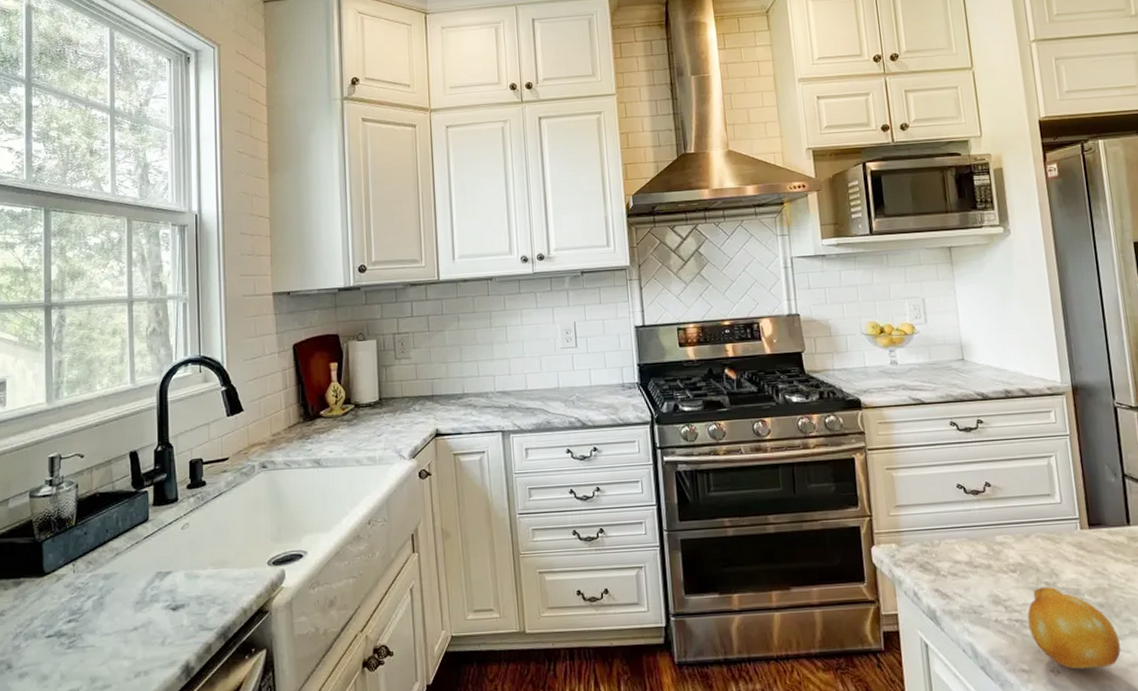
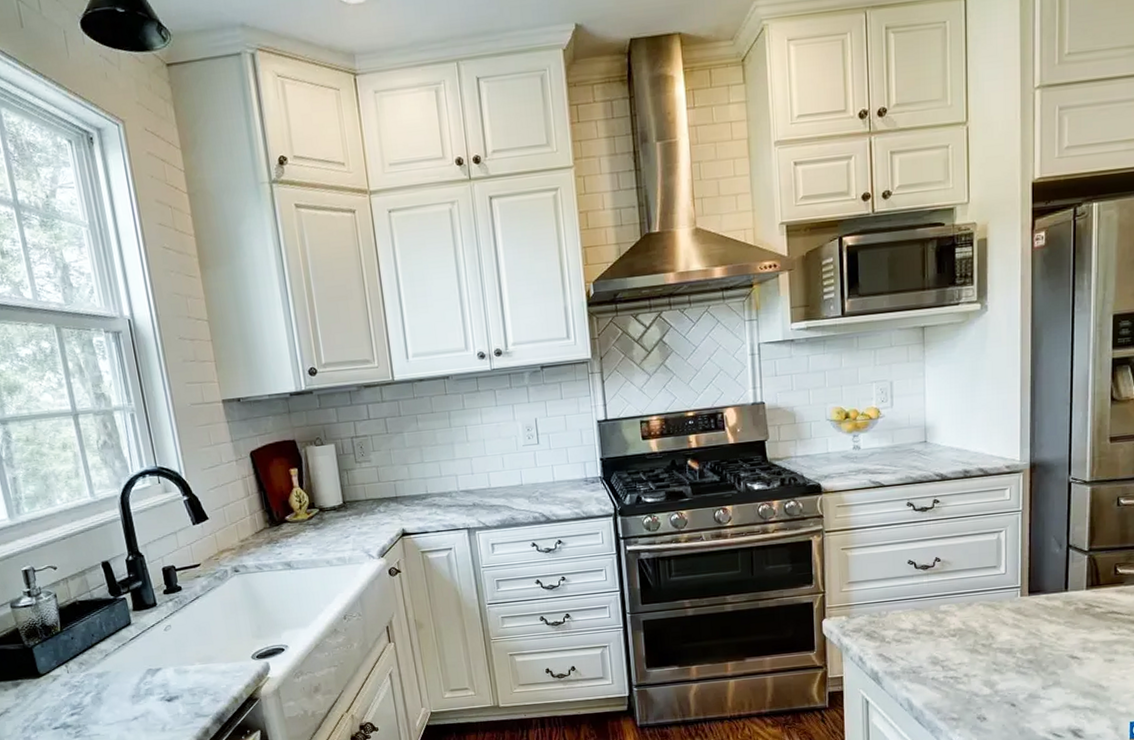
fruit: present [1027,587,1121,670] -> none [962,648,1043,716]

